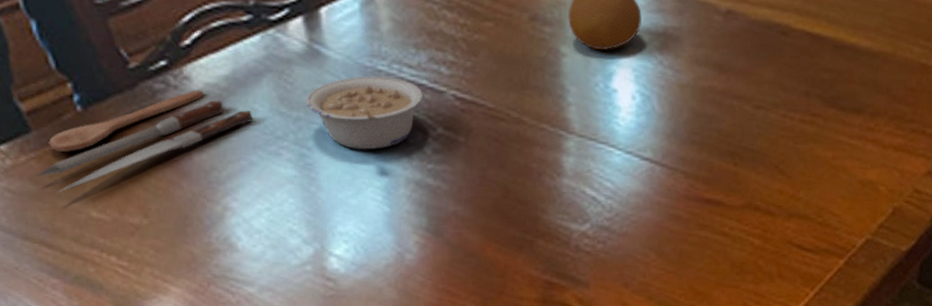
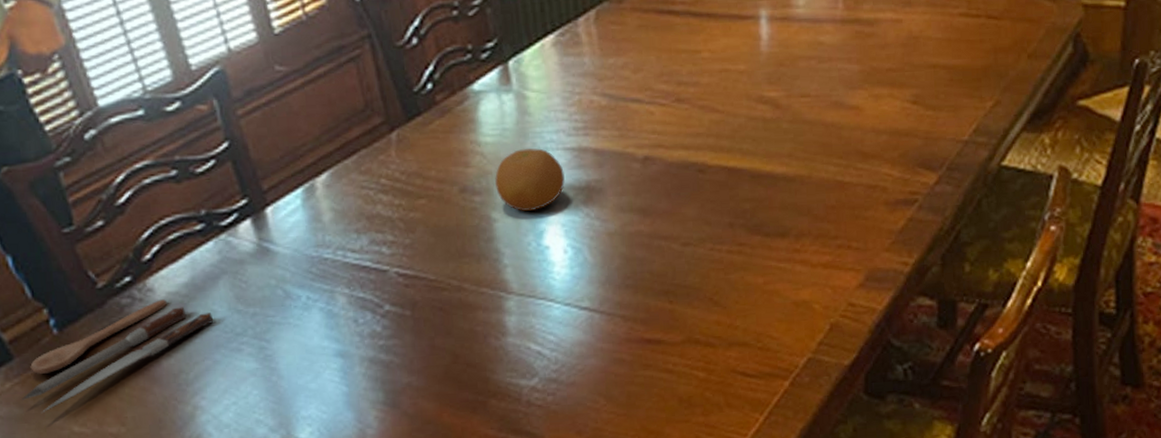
legume: present [306,76,424,150] -> none [260,263,369,336]

